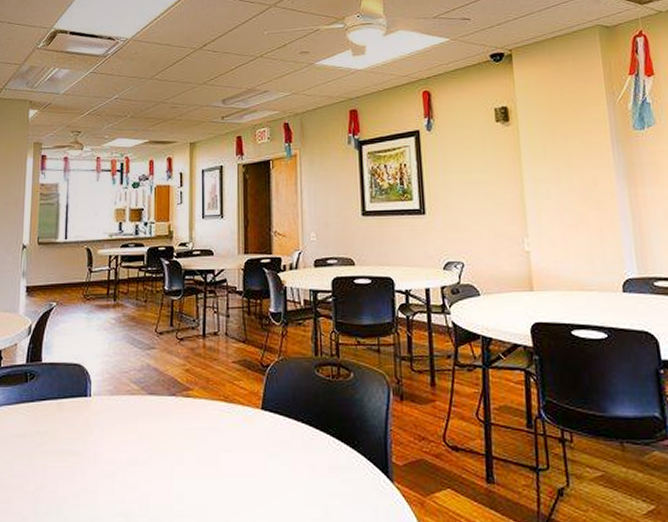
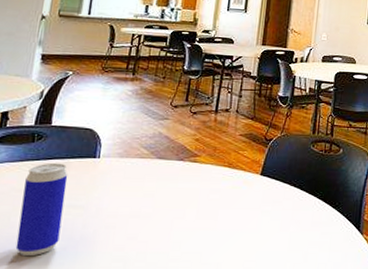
beverage can: none [20,404,62,509] -> present [15,162,68,255]

